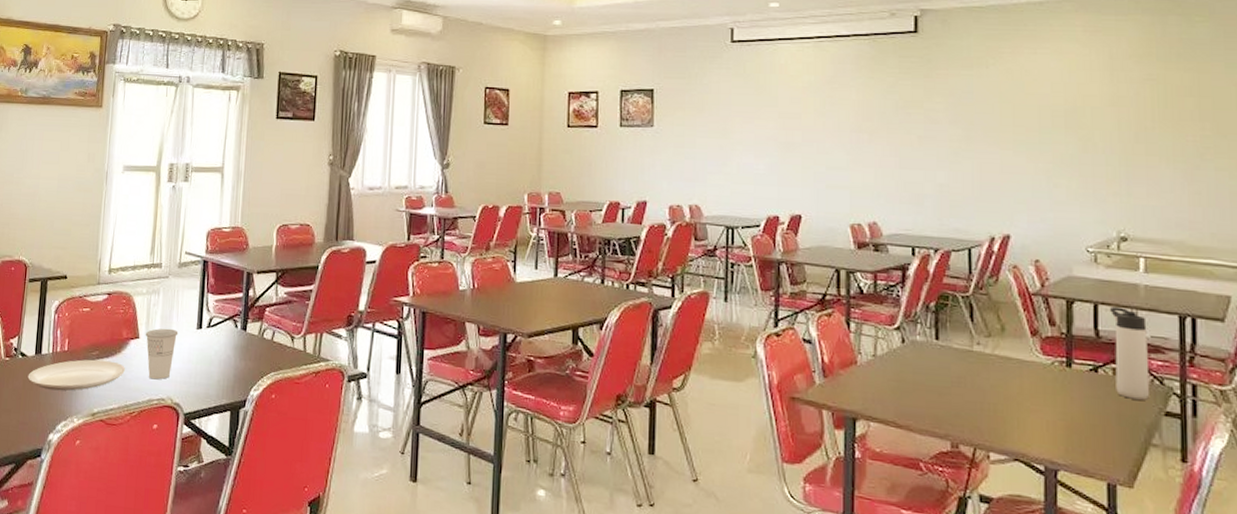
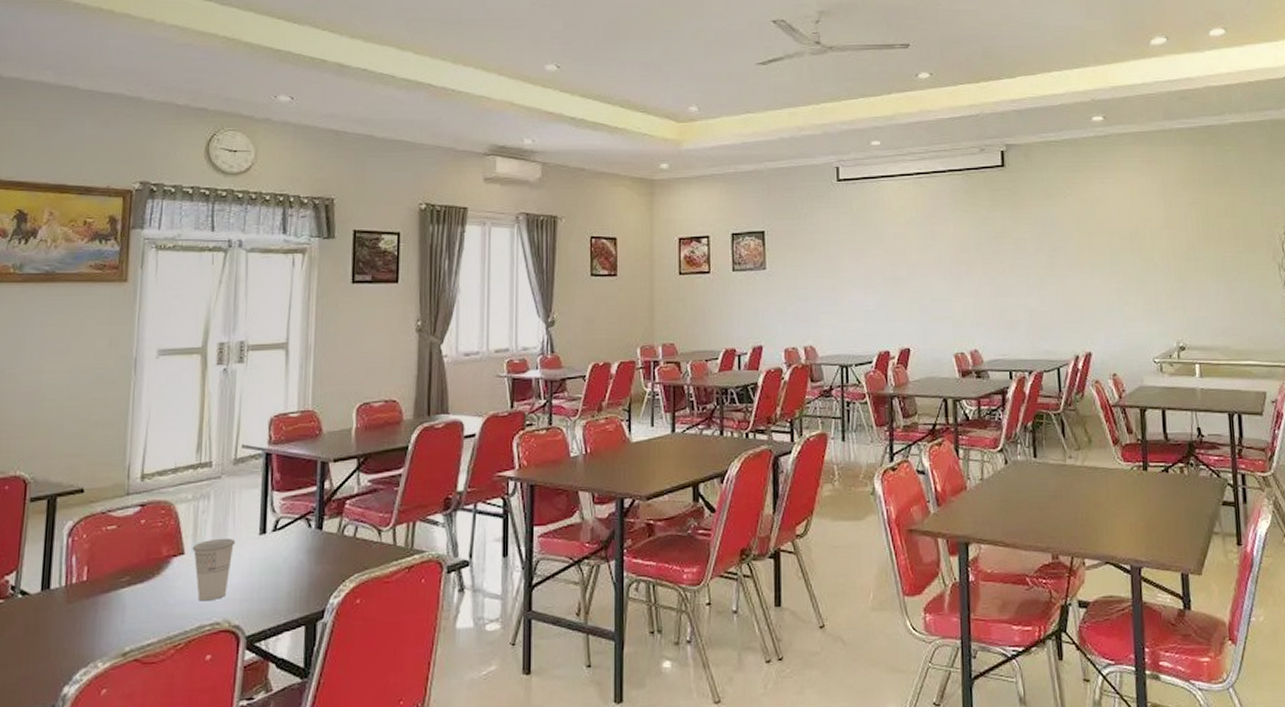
plate: present [27,359,125,391] -> none [31,586,166,632]
thermos bottle: present [1110,307,1151,400] -> none [1175,411,1210,493]

